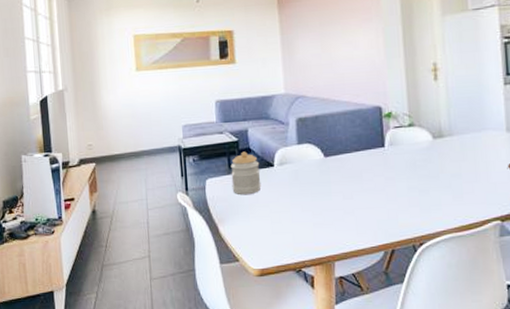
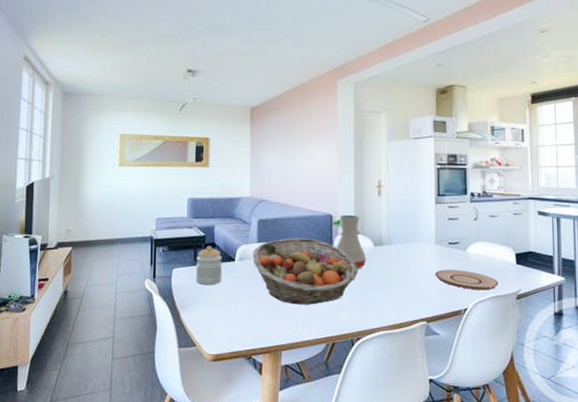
fruit basket: none [293,135,417,210] -> present [253,237,359,305]
vase: none [389,105,426,167] -> present [336,214,367,270]

